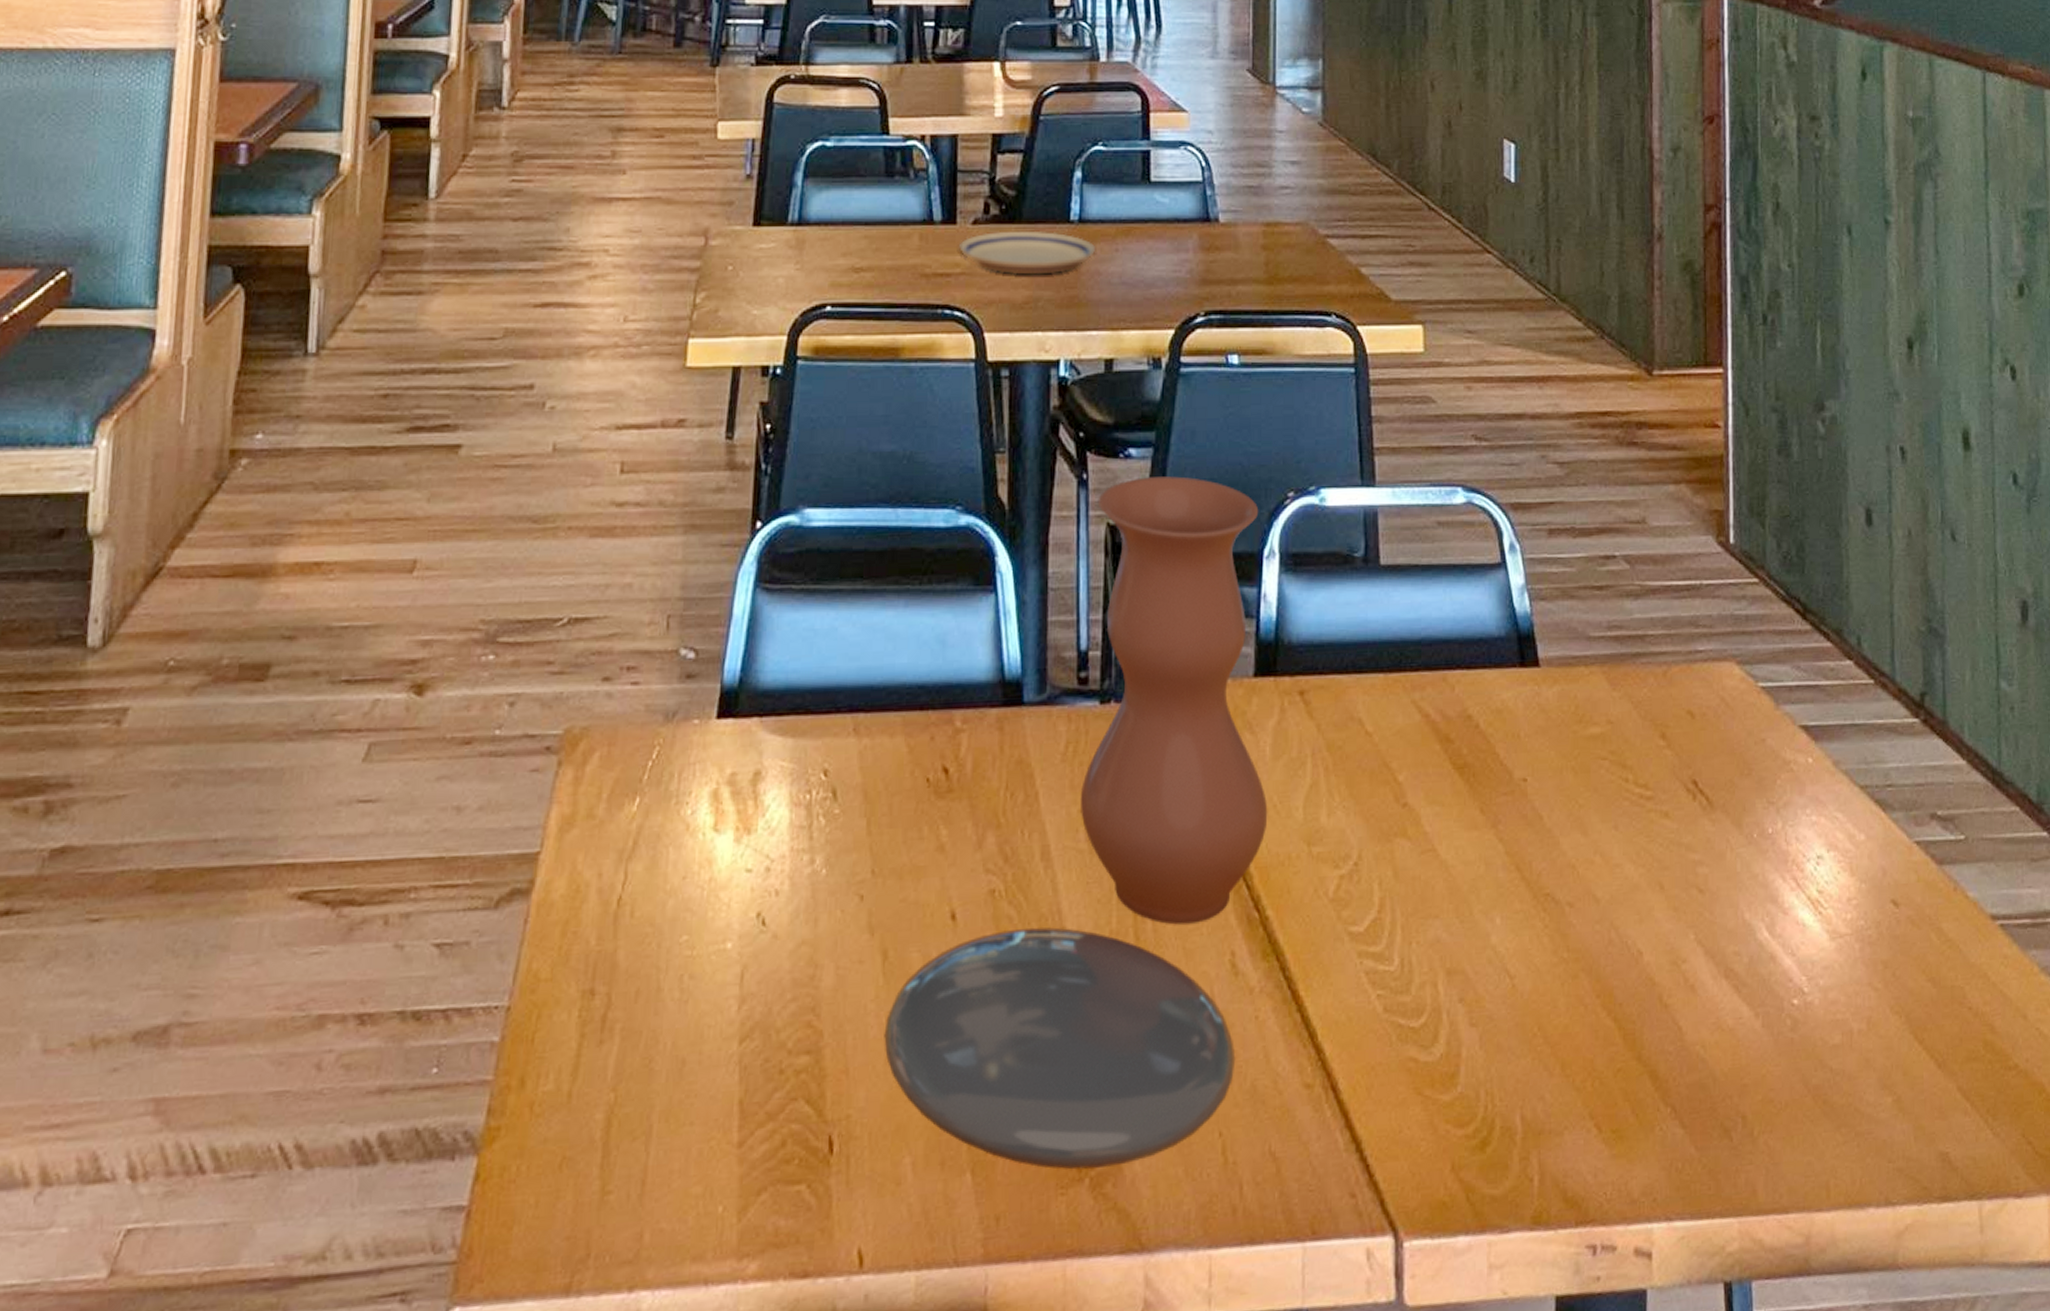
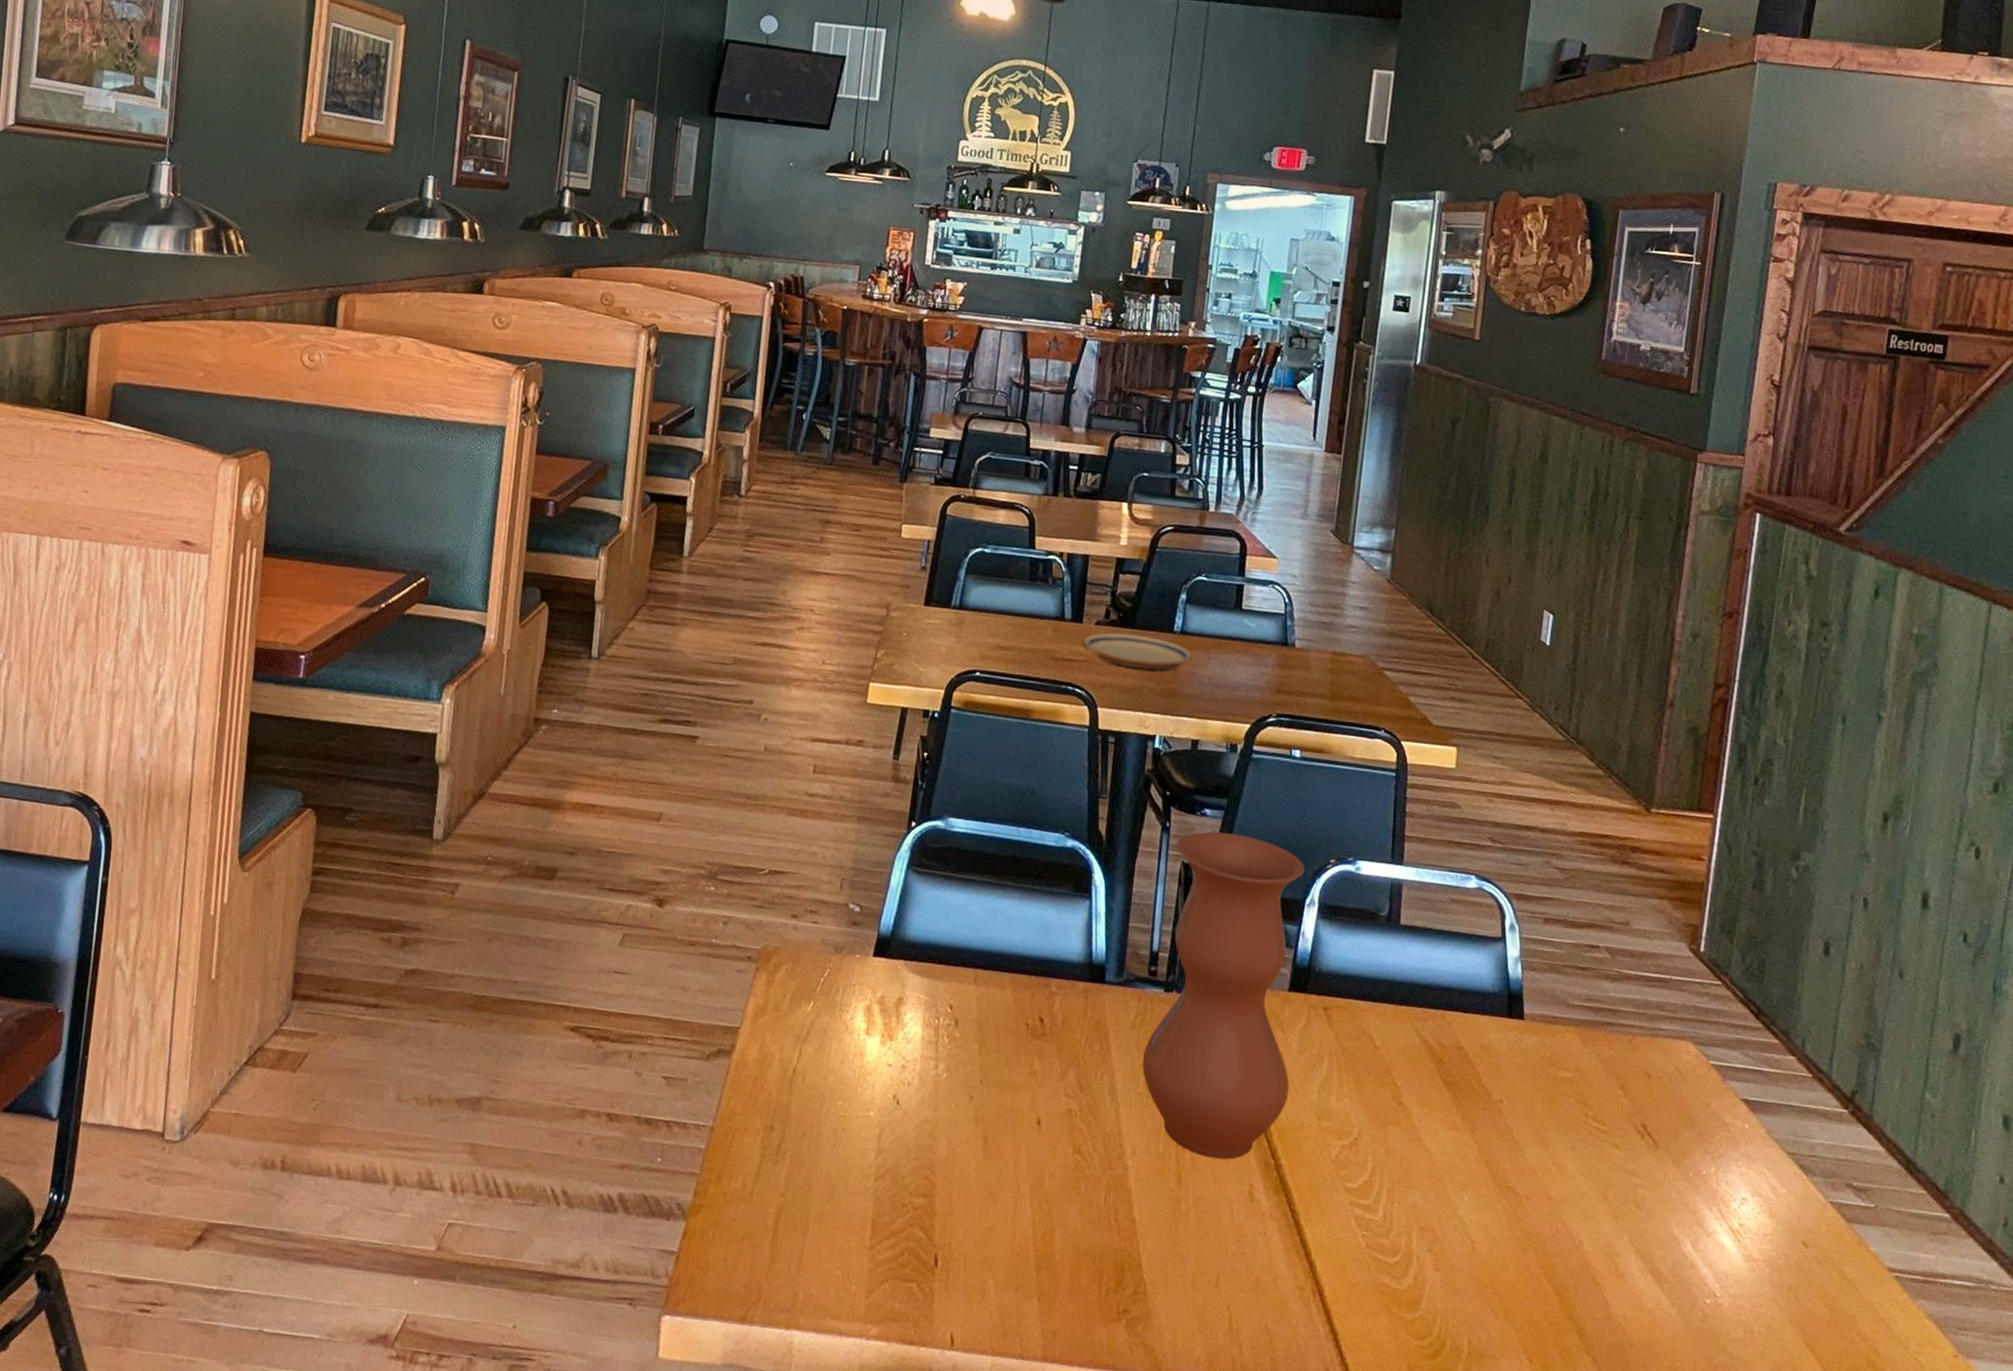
plate: present [884,926,1236,1170] -> none [980,1139,1246,1315]

